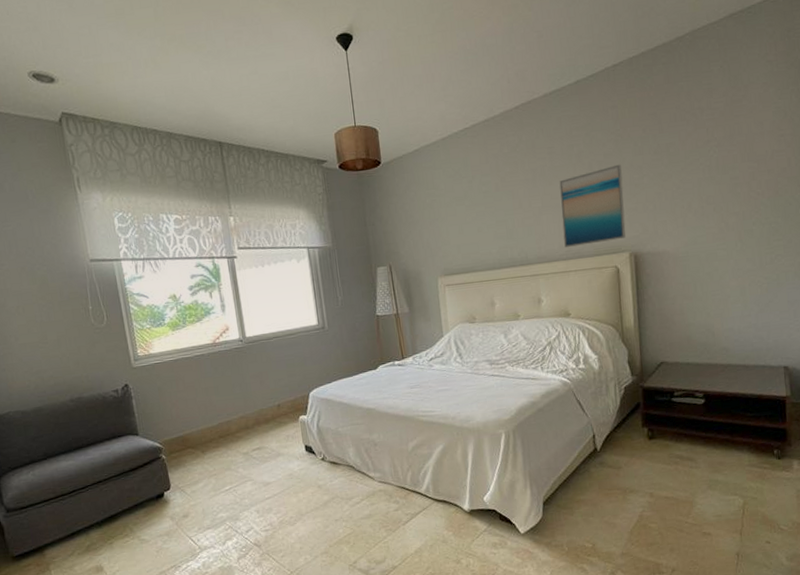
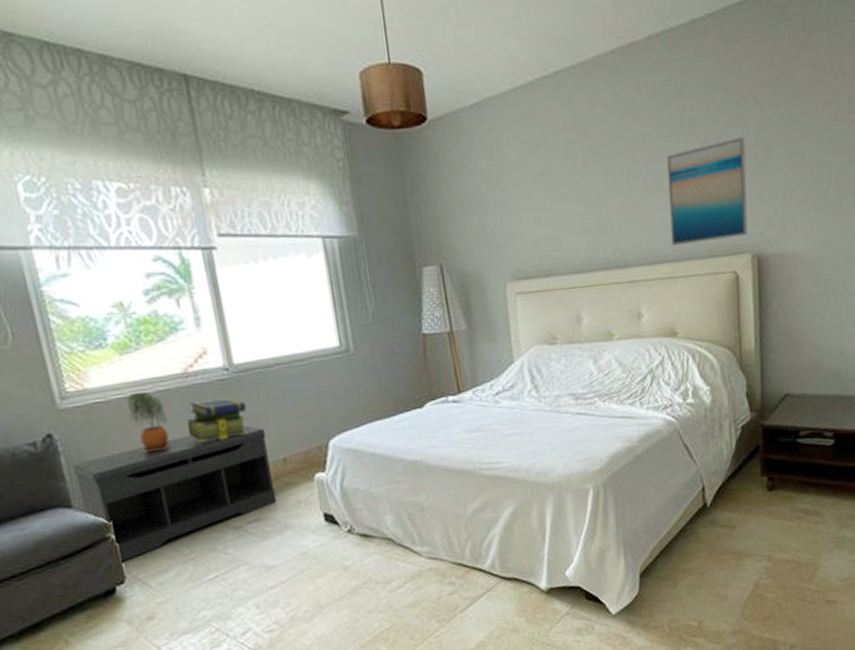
bench: none [139,380,273,475] -> present [71,425,277,562]
potted plant: none [176,356,203,399] -> present [127,391,170,453]
stack of books: none [214,361,254,392] -> present [187,398,247,443]

